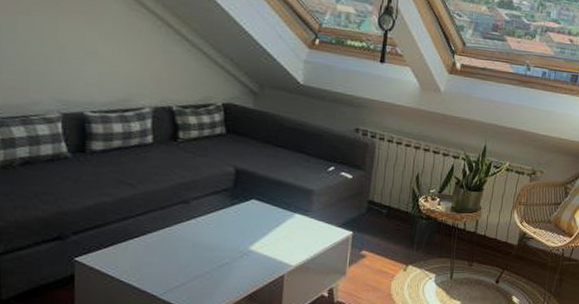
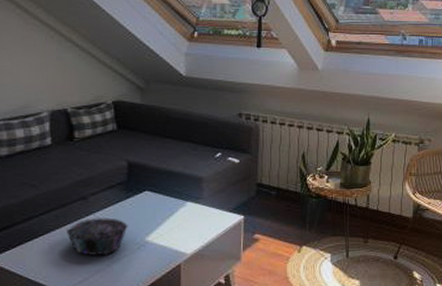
decorative bowl: none [163,223,232,261] -> present [65,218,128,255]

